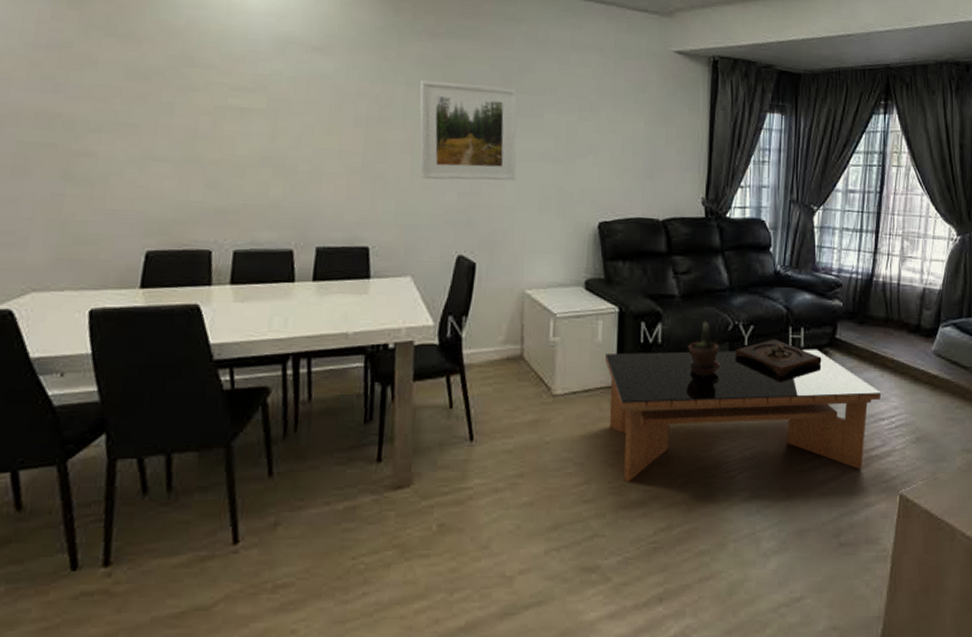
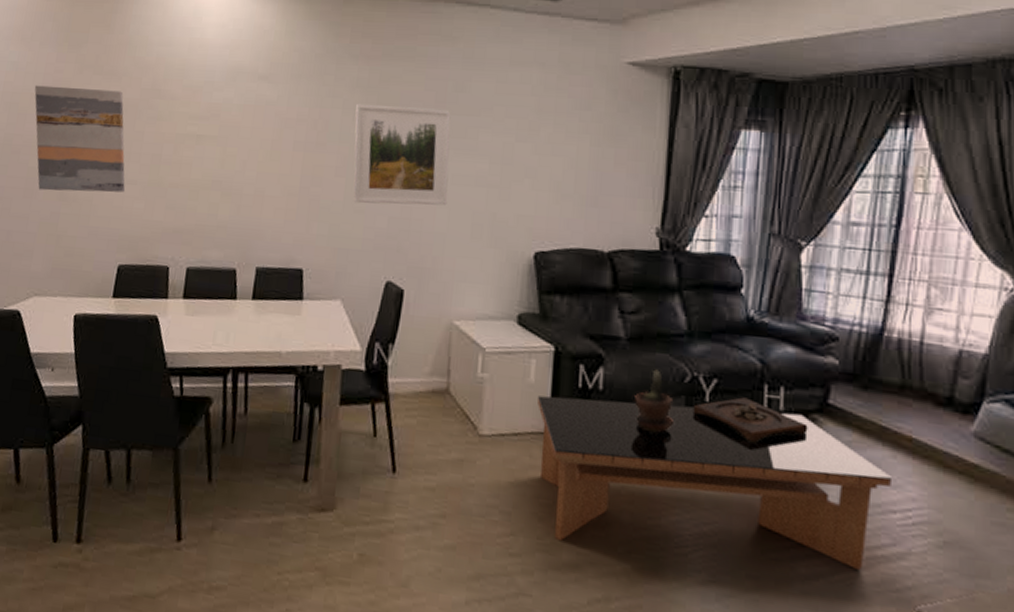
wall art: none [21,45,152,171] -> present [34,85,125,193]

